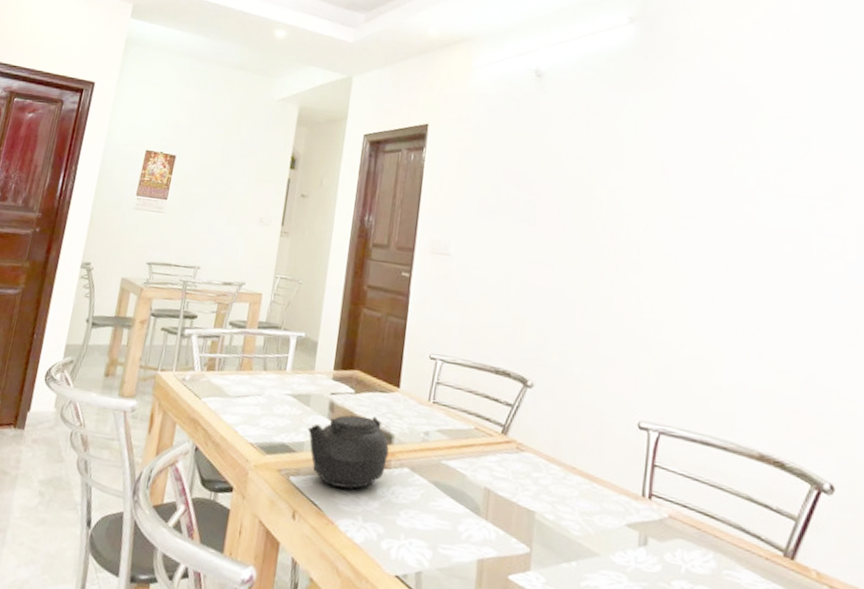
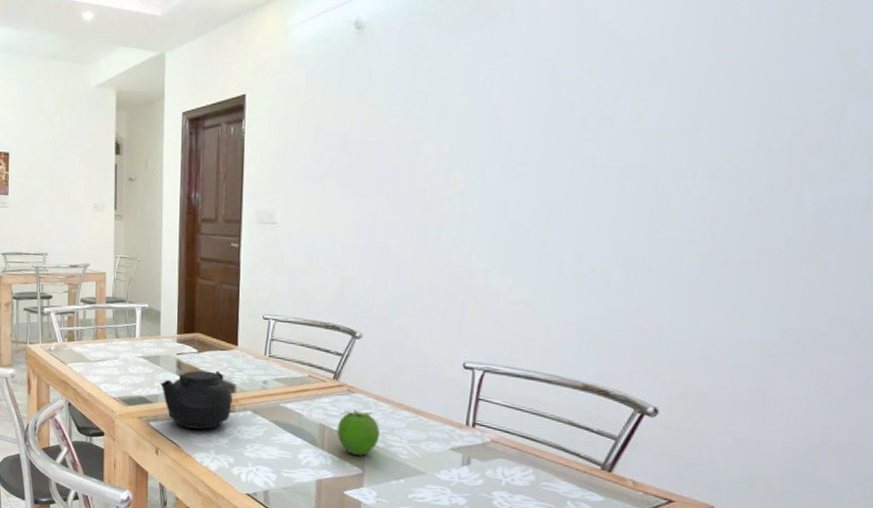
fruit: none [503,472,551,530] -> present [337,410,381,456]

